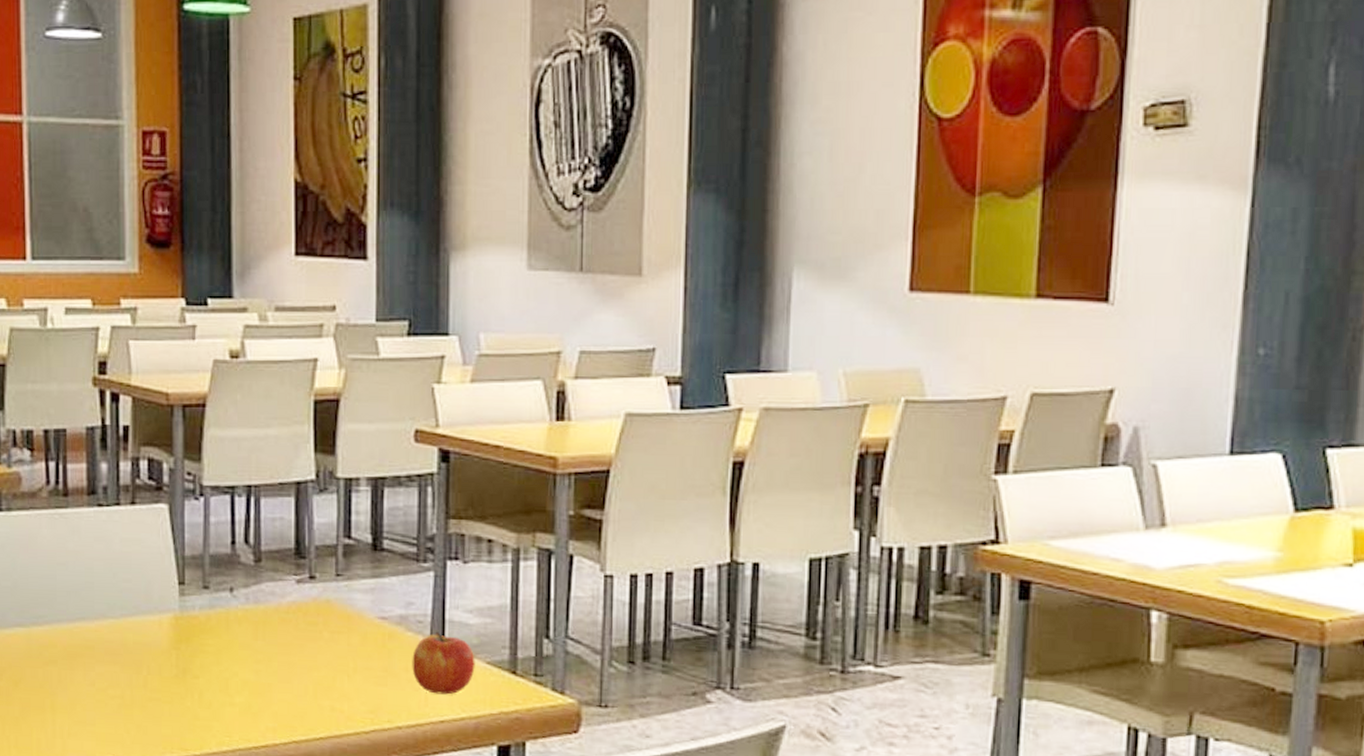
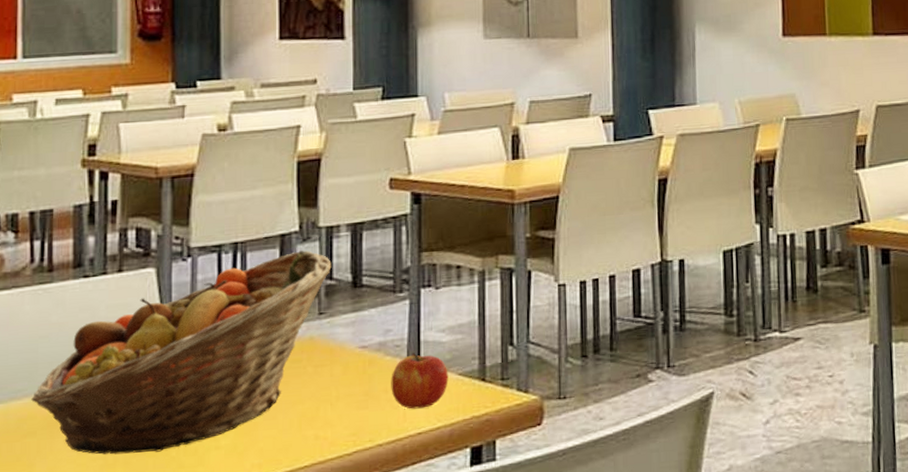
fruit basket: none [51,502,350,700] -> present [31,250,332,455]

